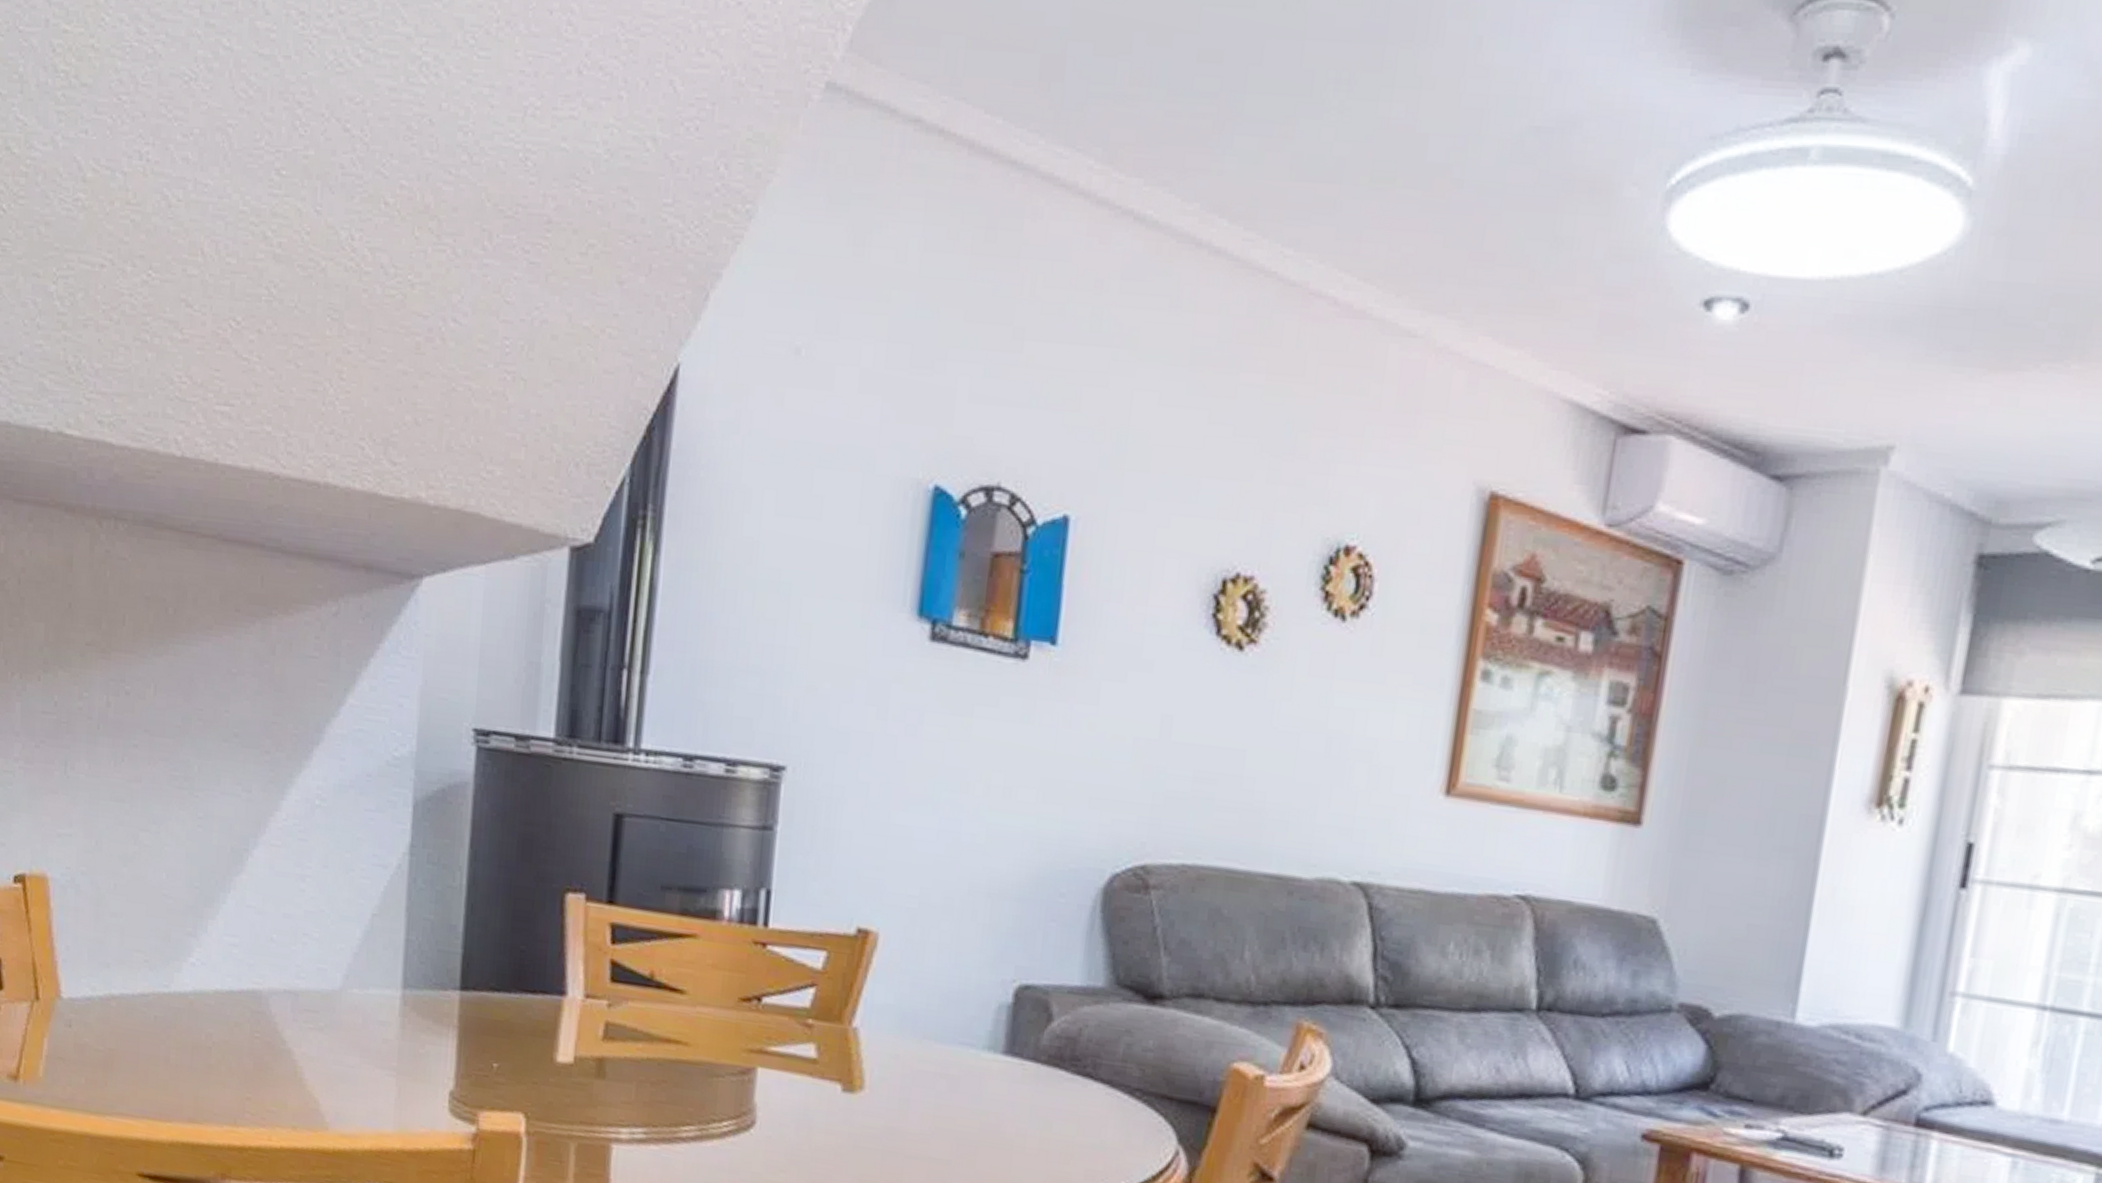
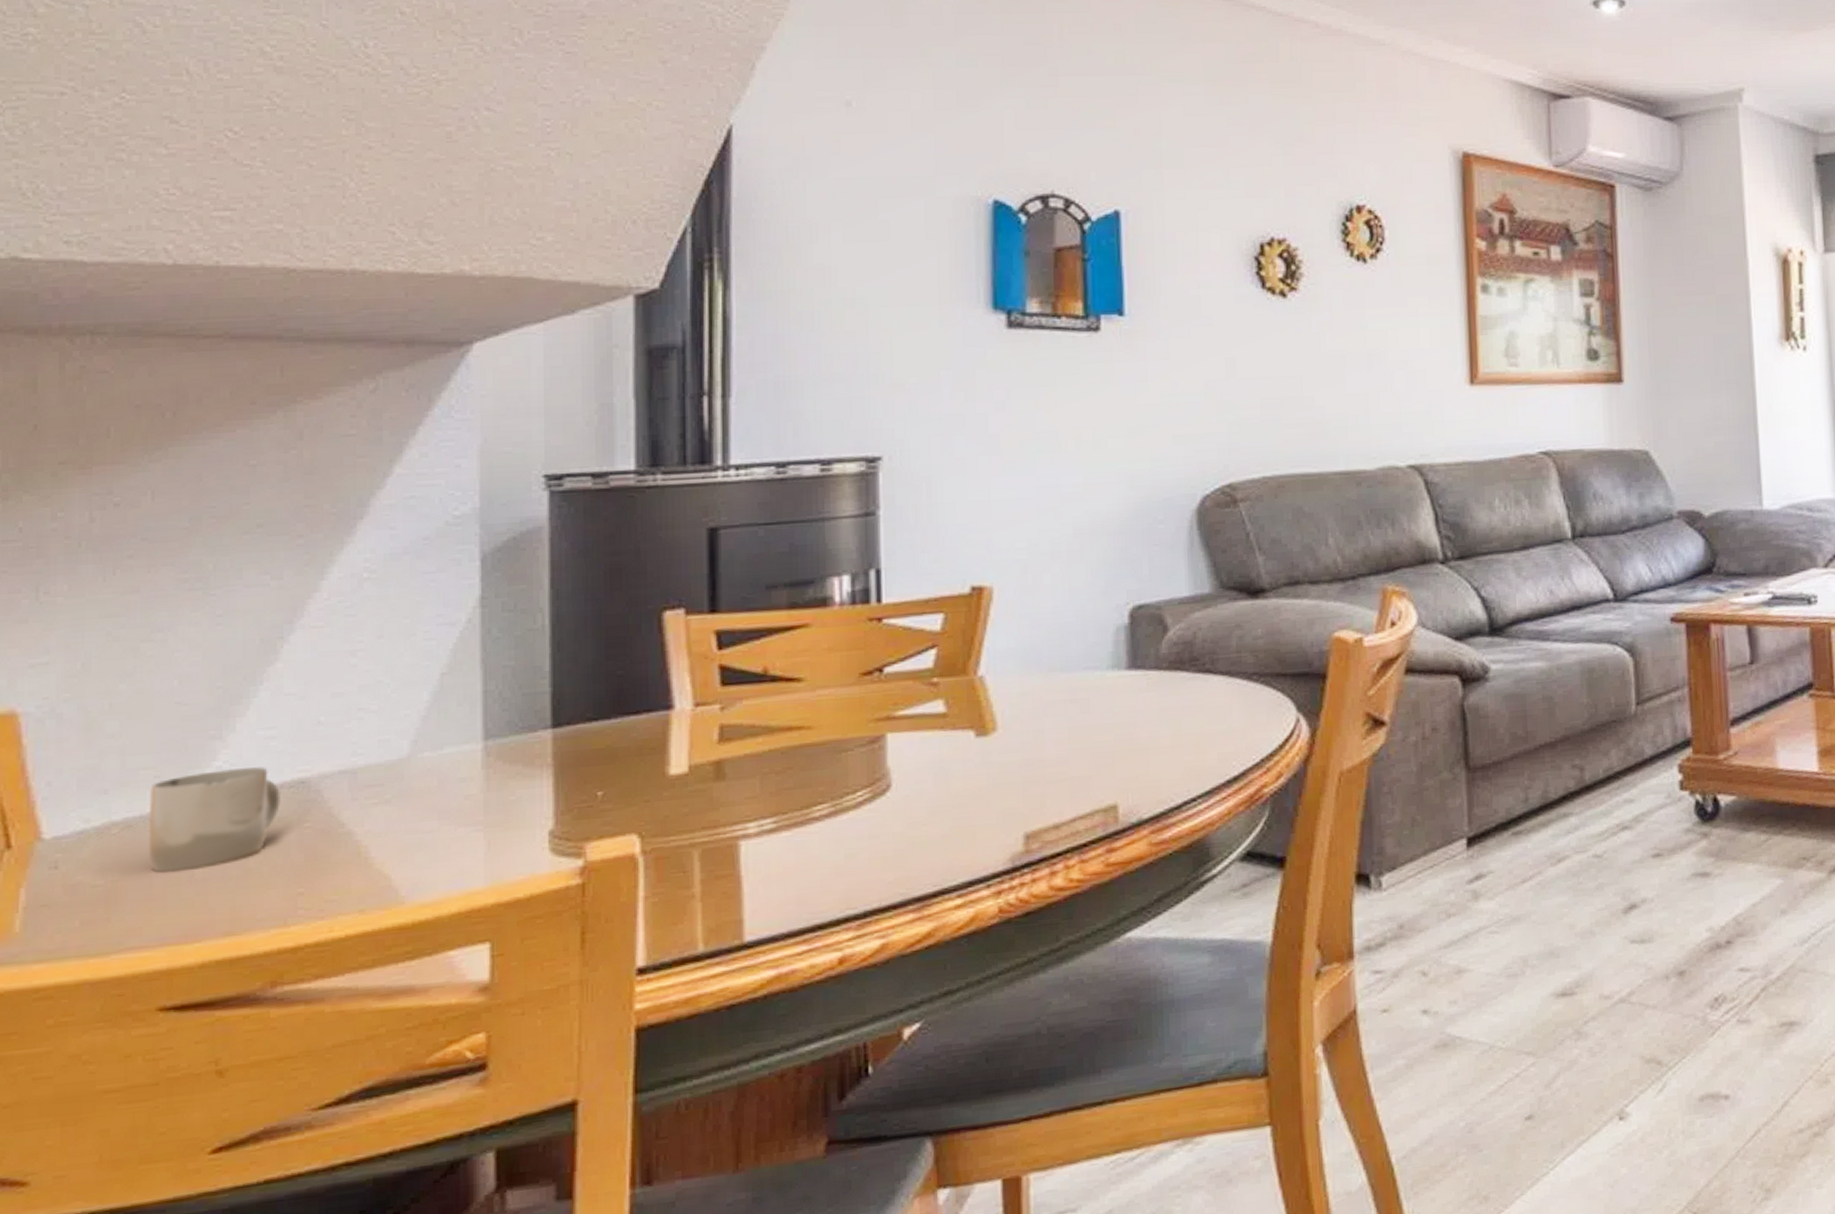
cup: none [136,965,238,1056] -> present [148,766,280,874]

